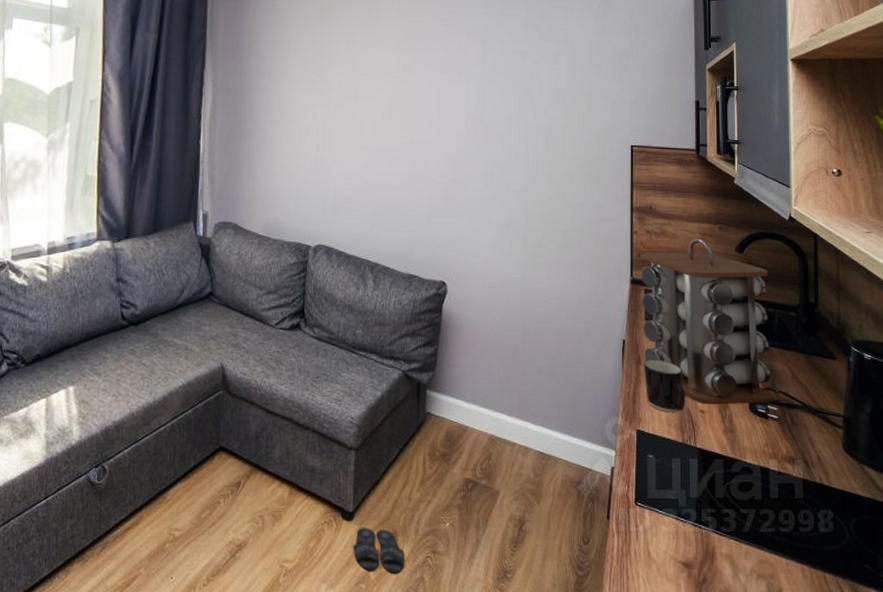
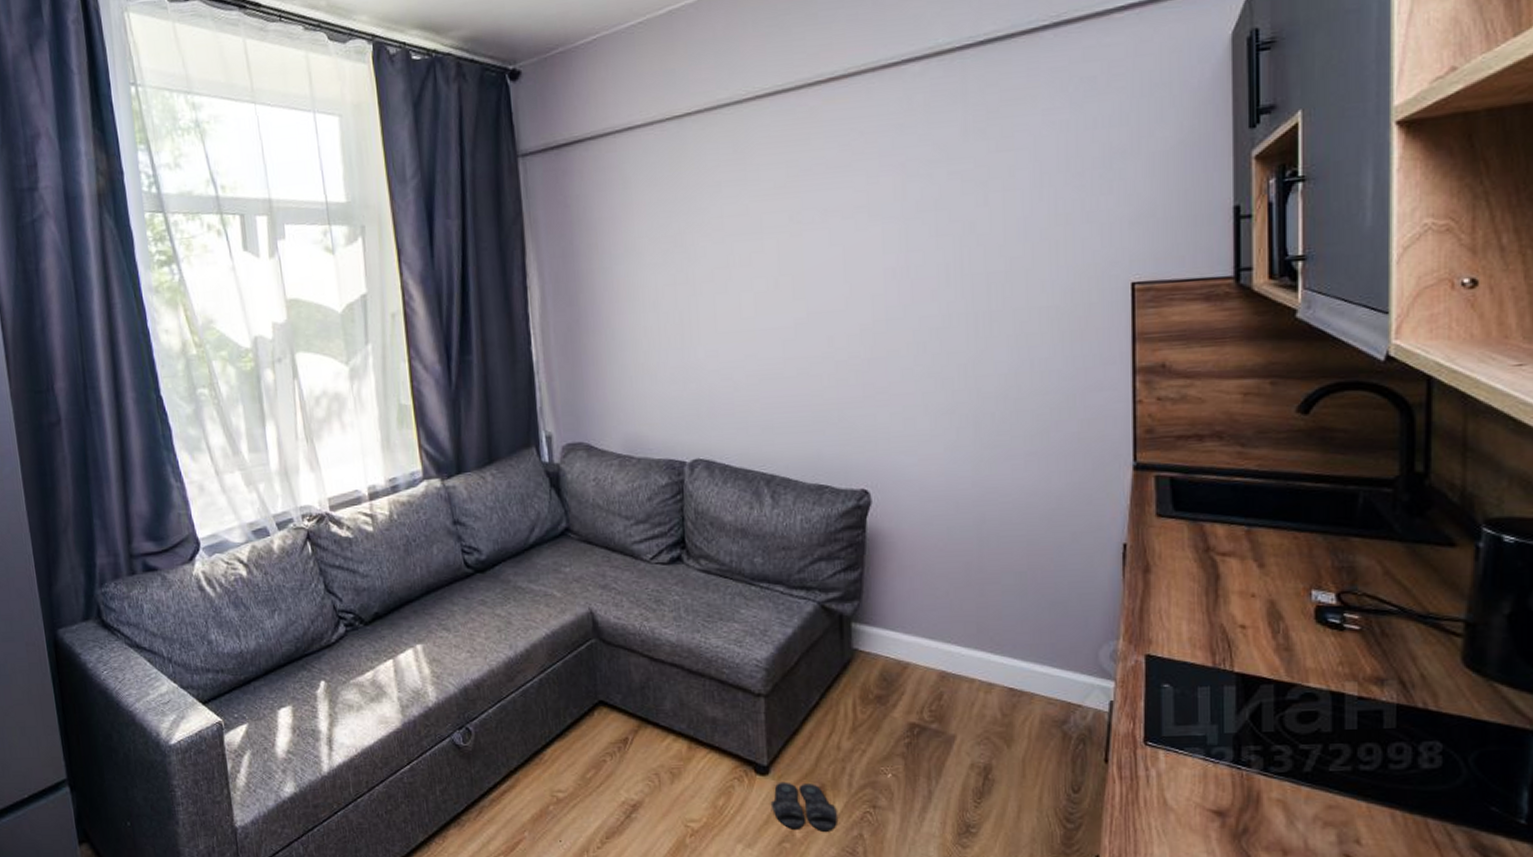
spice rack: present [640,238,774,405] -> none [1148,400,1354,618]
mug: present [643,359,686,413] -> none [1154,565,1218,631]

